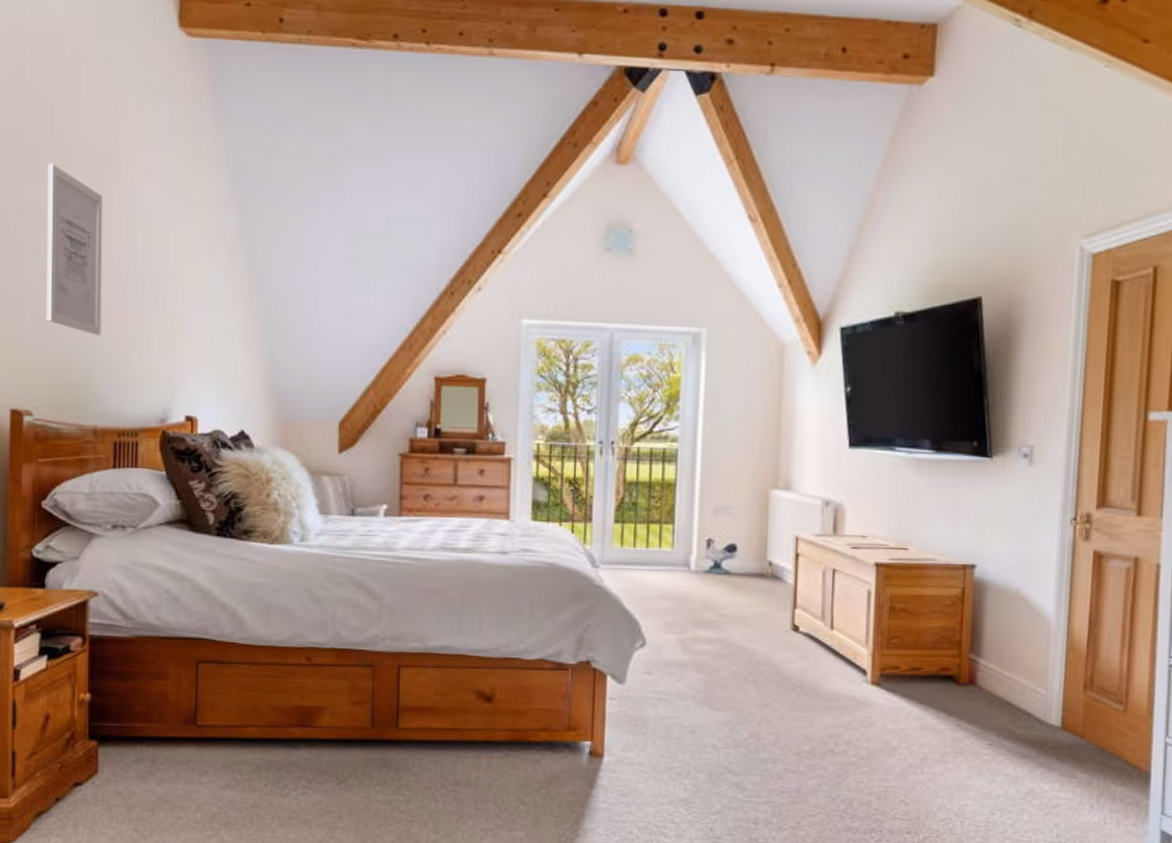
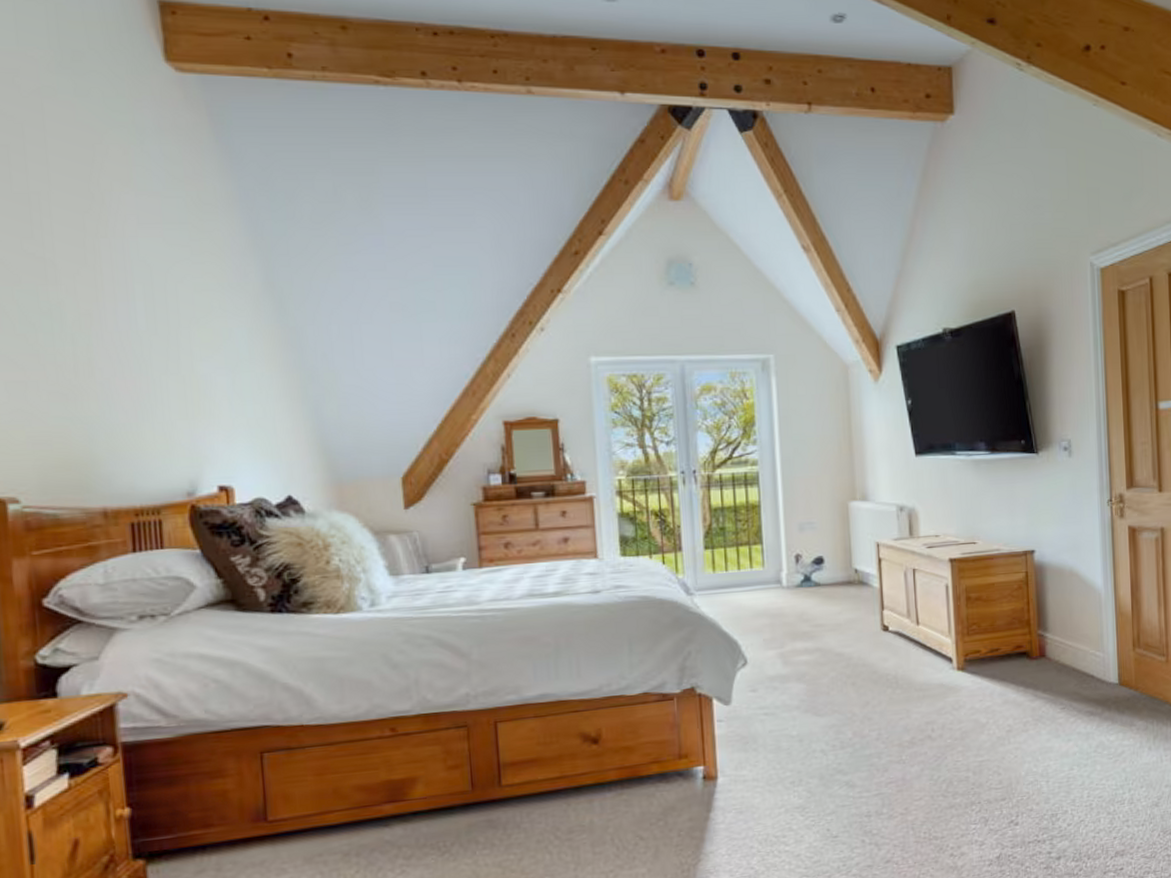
wall art: present [46,163,103,335] -> none [10,214,101,406]

